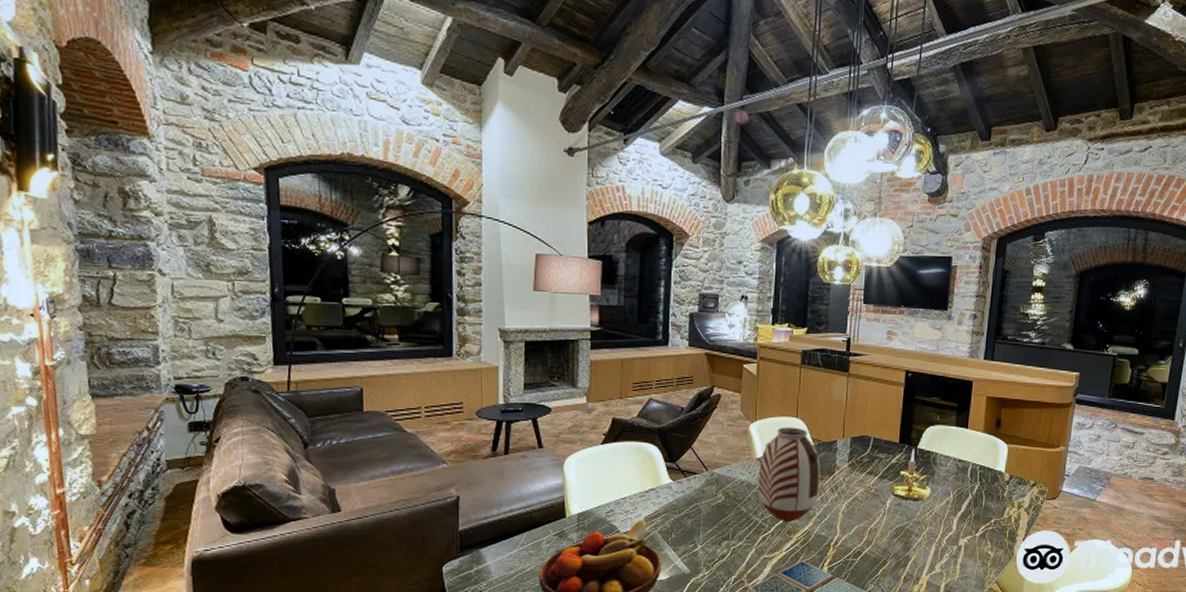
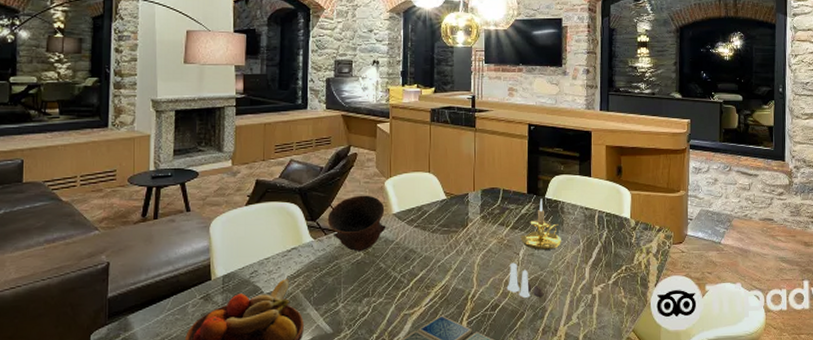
bowl: none [687,438,749,495] -> present [327,195,386,252]
vase: present [758,427,821,523] -> none [395,182,454,278]
salt and pepper shaker set: none [870,512,909,547] -> present [506,262,544,299]

